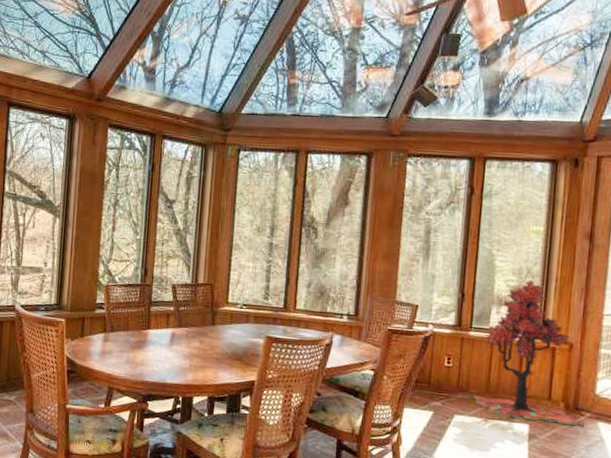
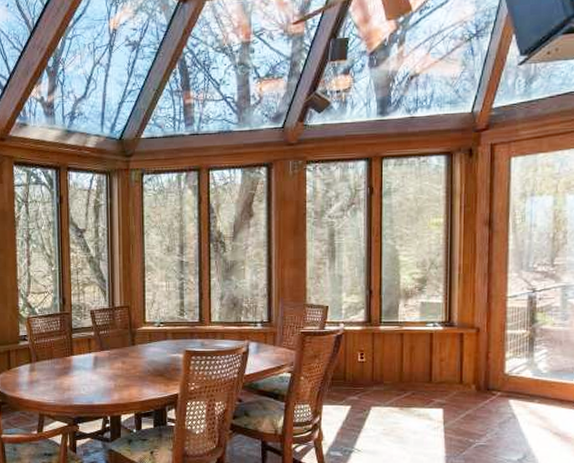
tree: present [473,280,586,426] -> none [387,271,498,405]

